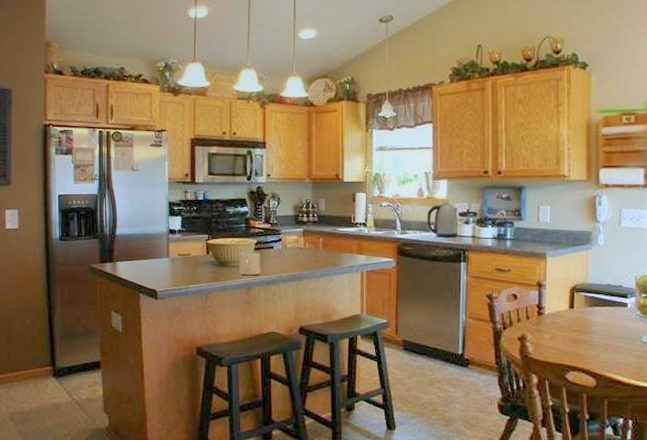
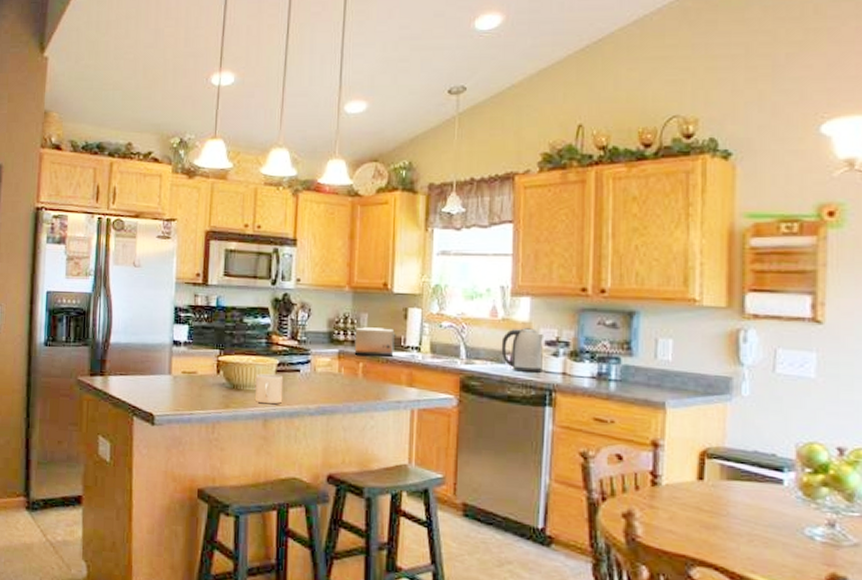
toaster: none [315,209,347,232] -> present [354,326,396,357]

